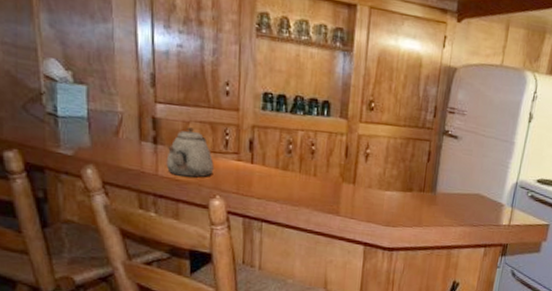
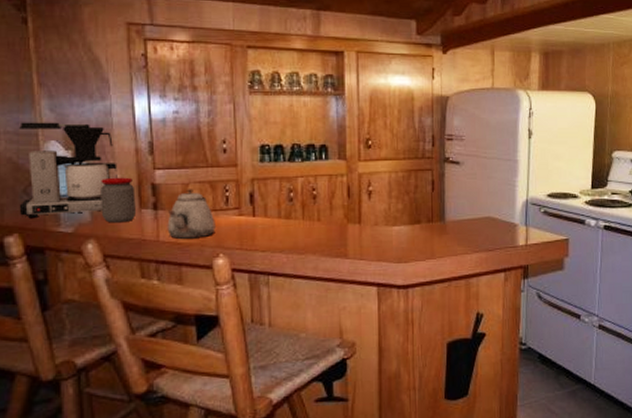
coffee maker: none [17,34,118,138] -> present [19,122,117,219]
jar: none [101,104,136,153] -> present [101,177,136,223]

